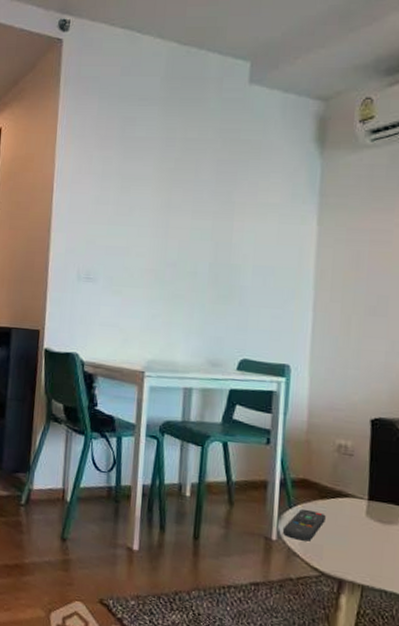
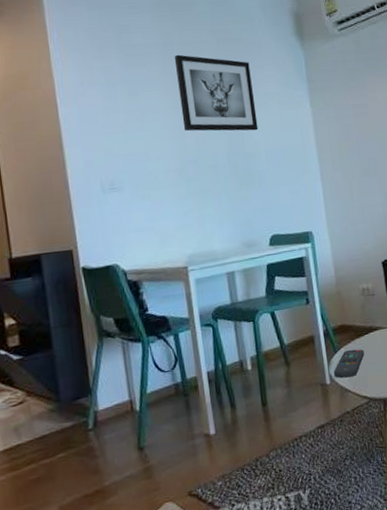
wall art: none [169,151,255,242] -> present [174,54,258,132]

